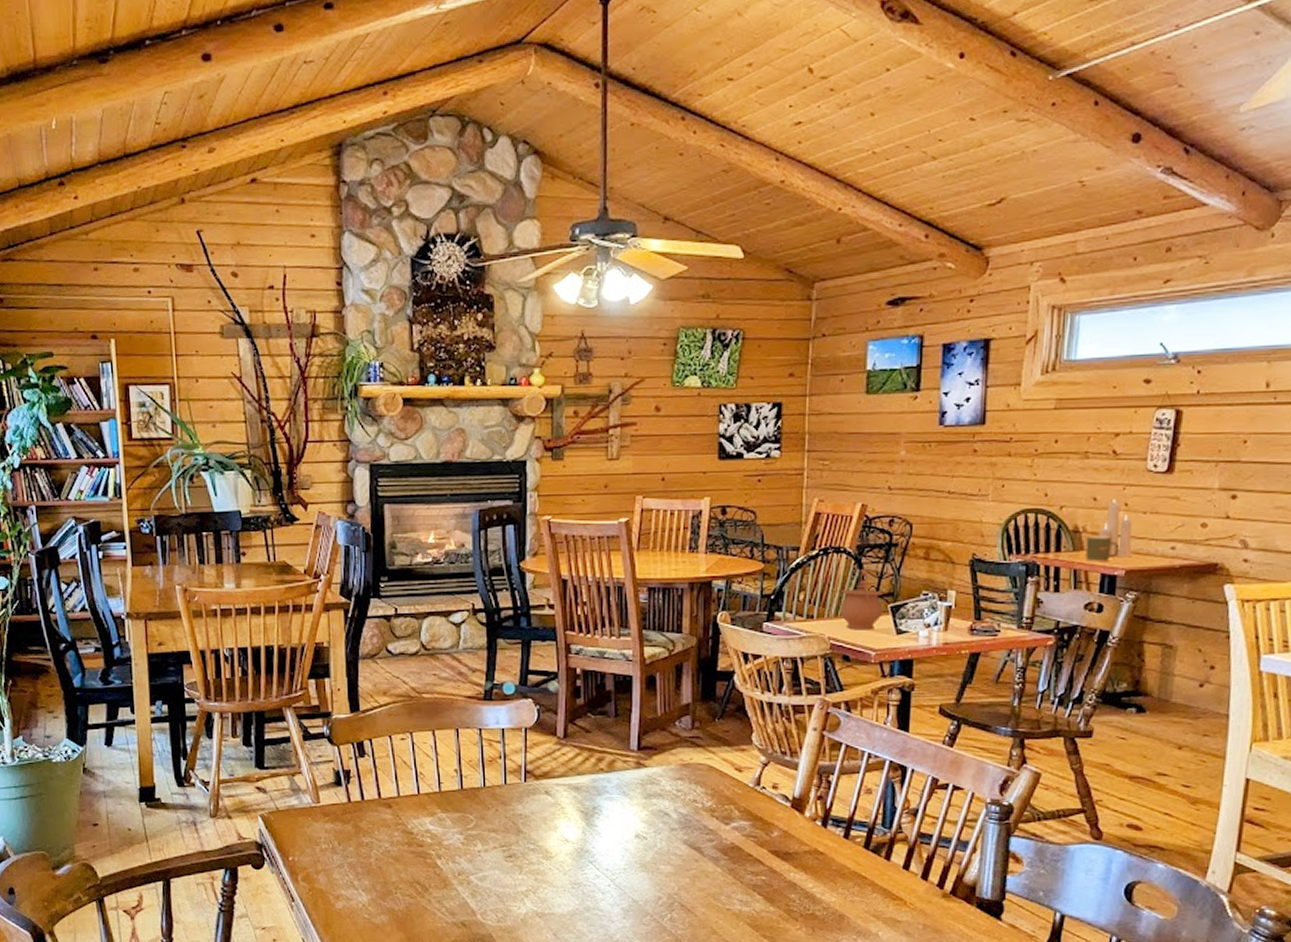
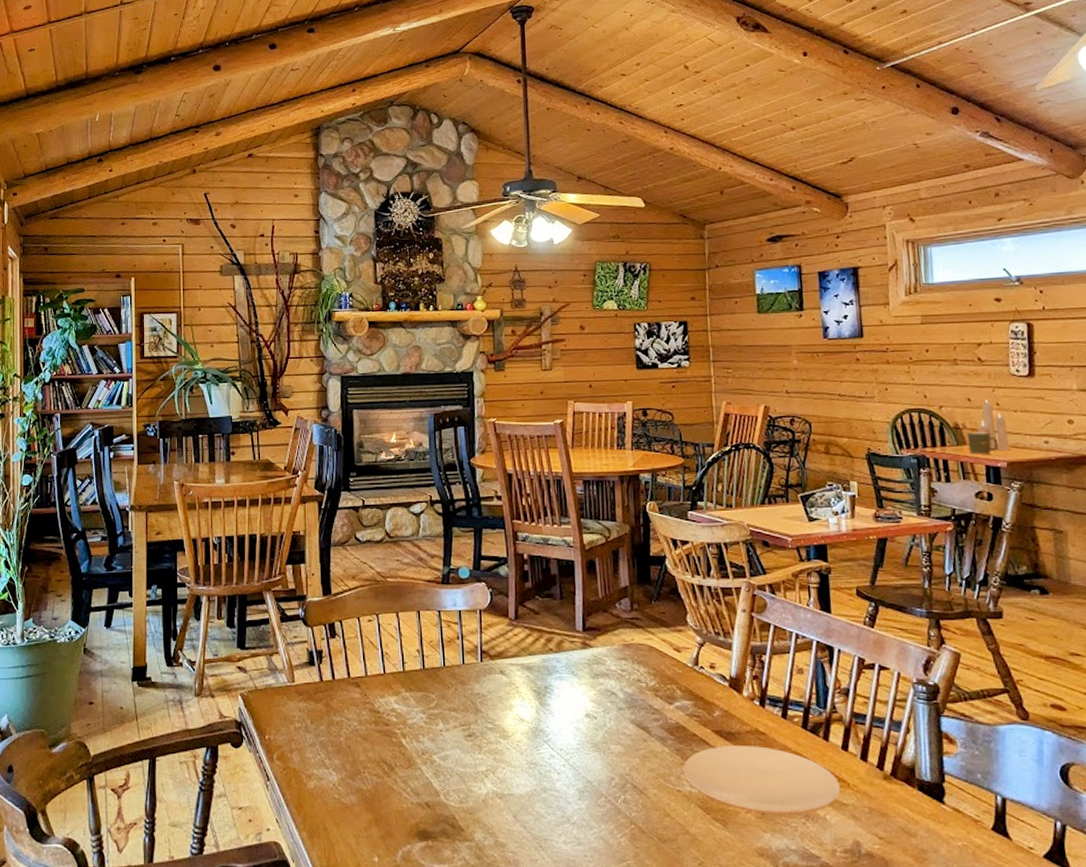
plate: none [734,865,897,932] -> present [682,745,841,815]
teapot: present [840,568,884,630] -> none [754,462,794,518]

